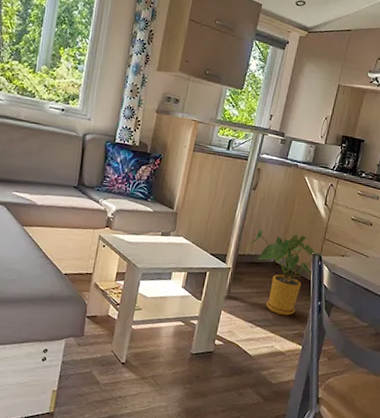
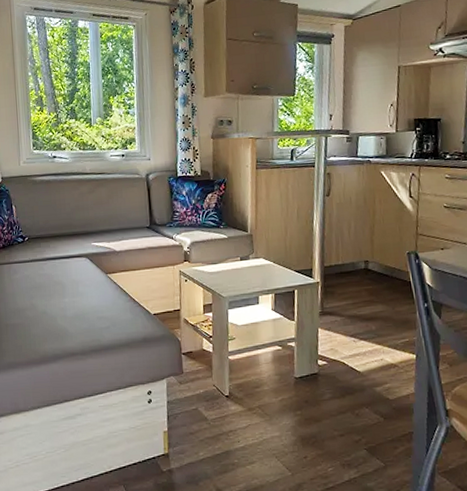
house plant: present [247,230,316,316] -> none [332,234,412,324]

